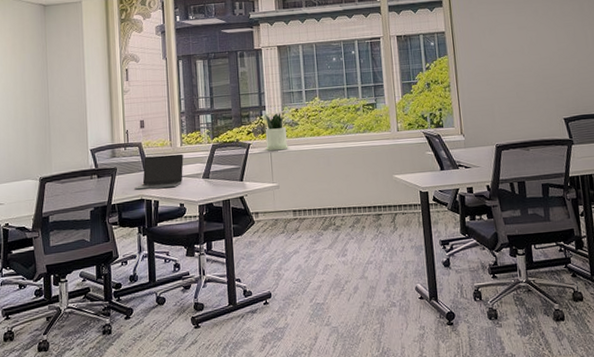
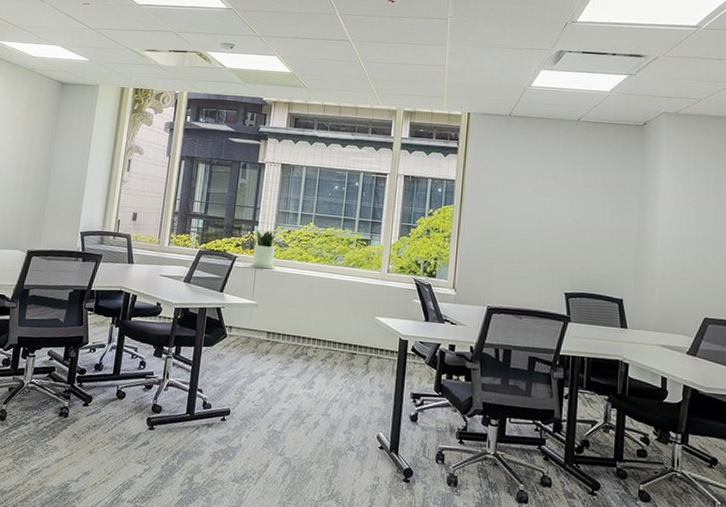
laptop: present [134,153,184,190] -> none [116,249,169,286]

